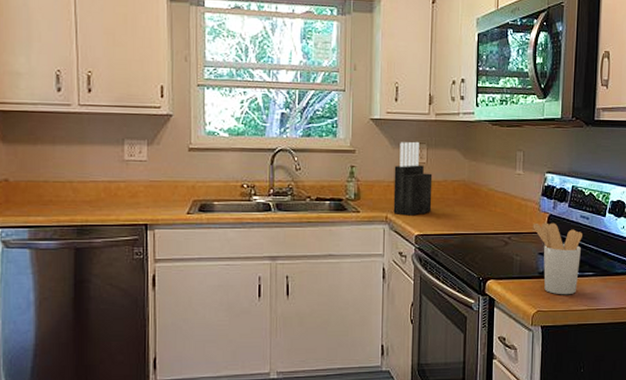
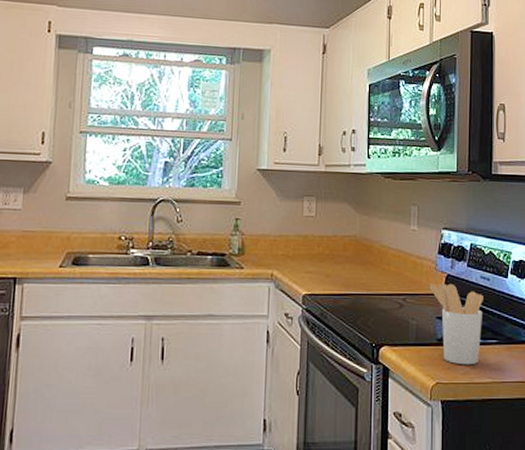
knife block: present [393,141,433,216] -> none [279,193,322,273]

